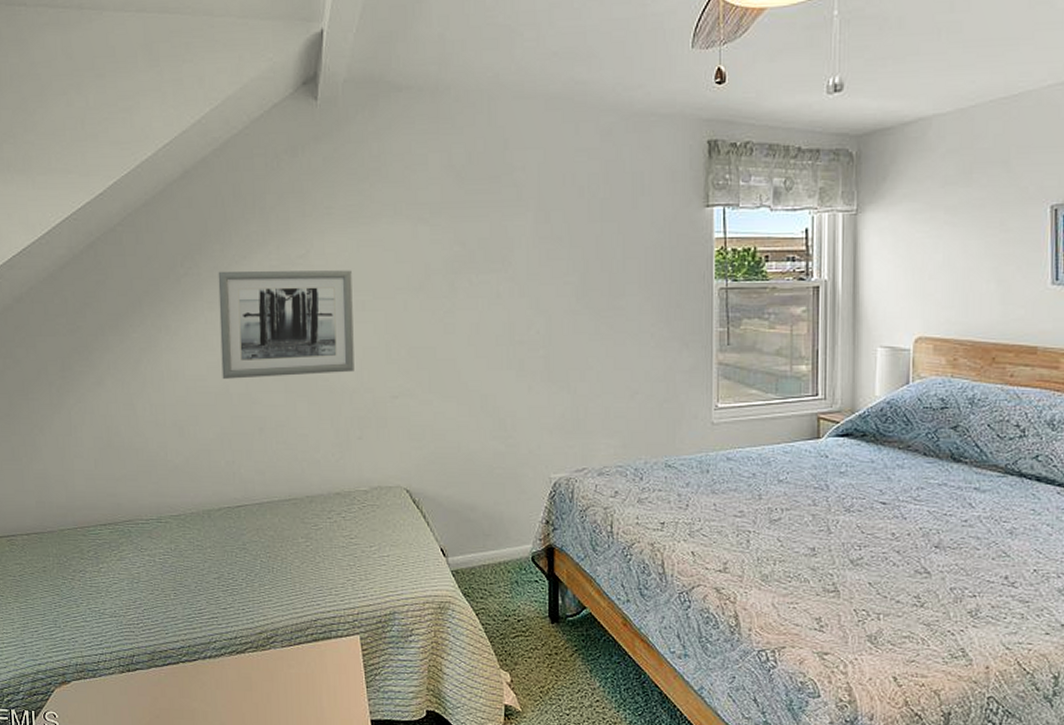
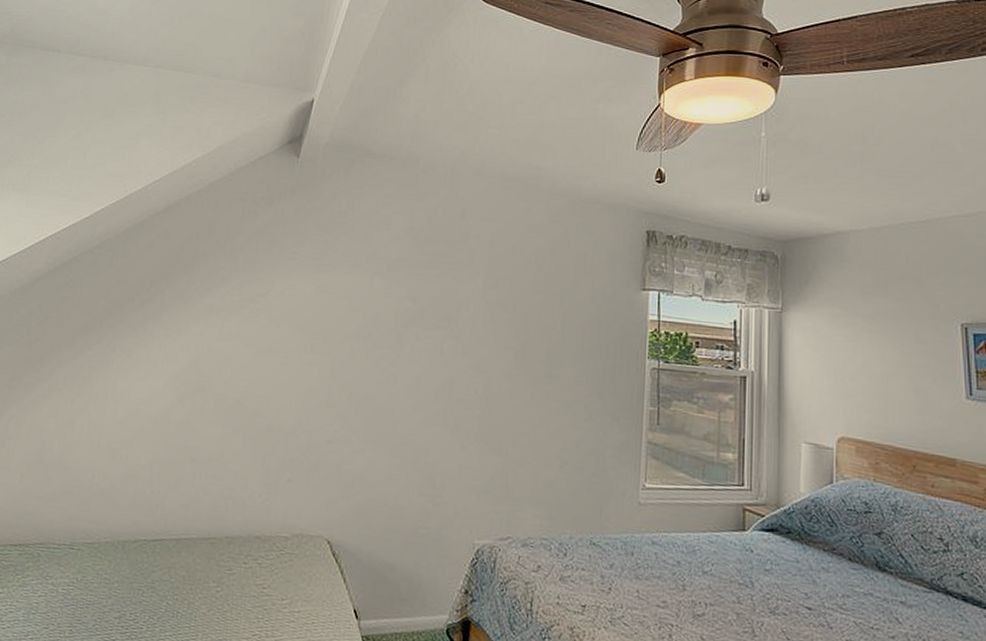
wall art: present [218,270,355,379] -> none [164,300,306,412]

